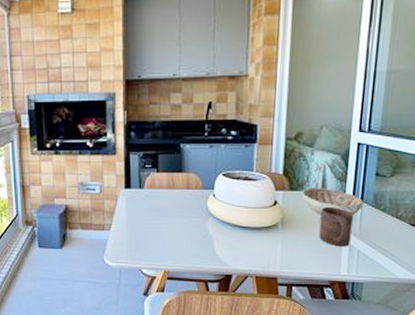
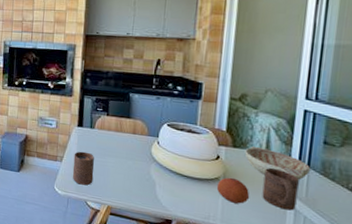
cup: none [123,215,147,252] -> present [72,151,95,186]
fruit: none [275,222,308,248] -> present [216,177,250,204]

